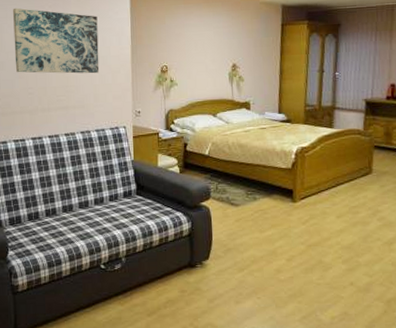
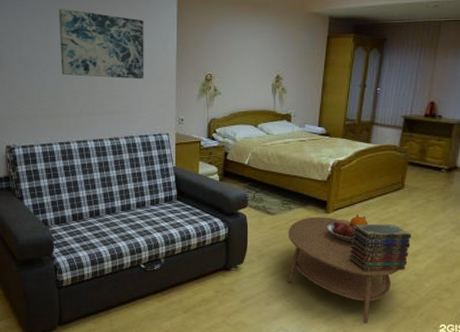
coffee table: none [254,206,375,320] -> present [287,217,399,323]
fruit bowl: none [294,202,338,233] -> present [326,214,368,243]
book stack: none [320,211,385,264] -> present [348,225,412,272]

